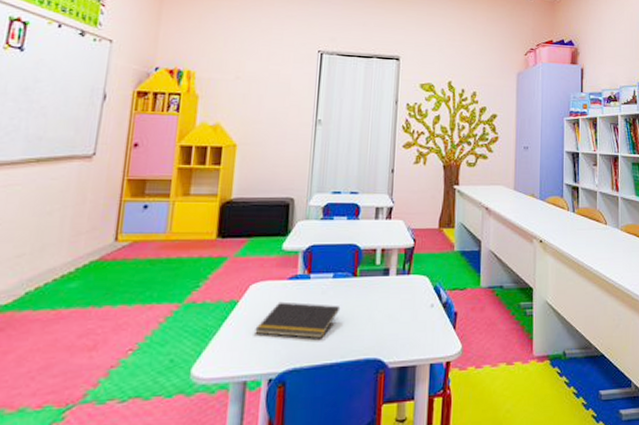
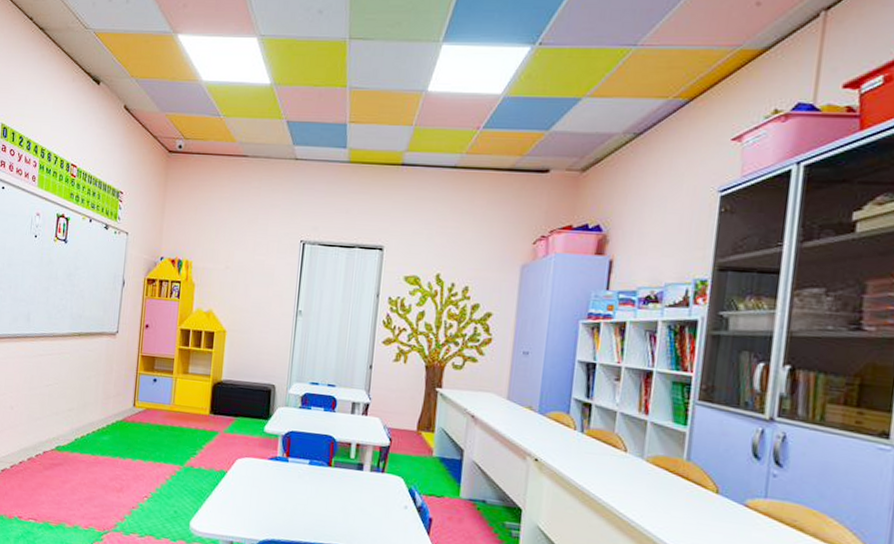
notepad: present [255,301,341,339] -> none [240,478,315,519]

